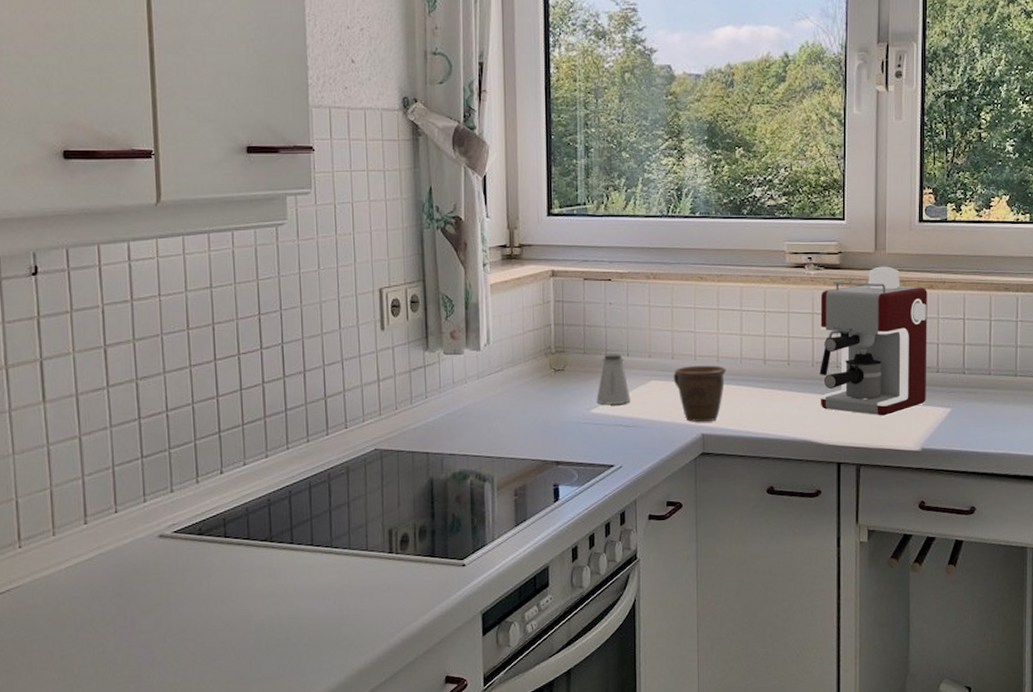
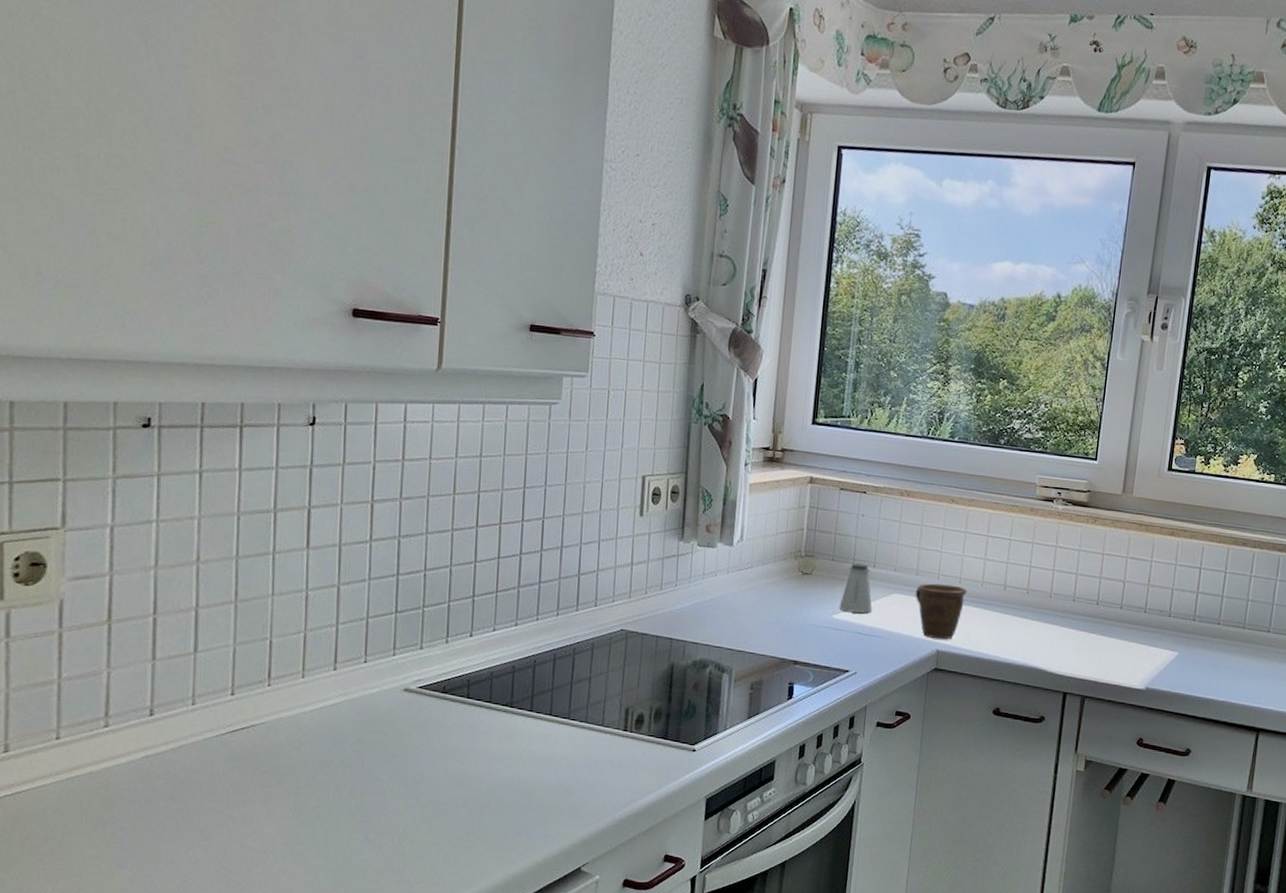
coffee maker: present [819,266,927,416] -> none [1053,508,1169,653]

